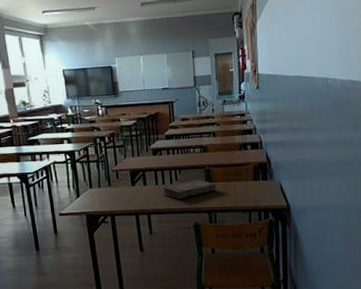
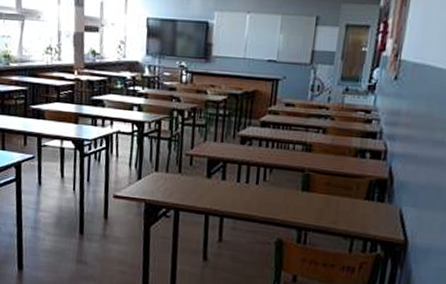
book: present [162,179,217,200] -> none [243,184,315,206]

